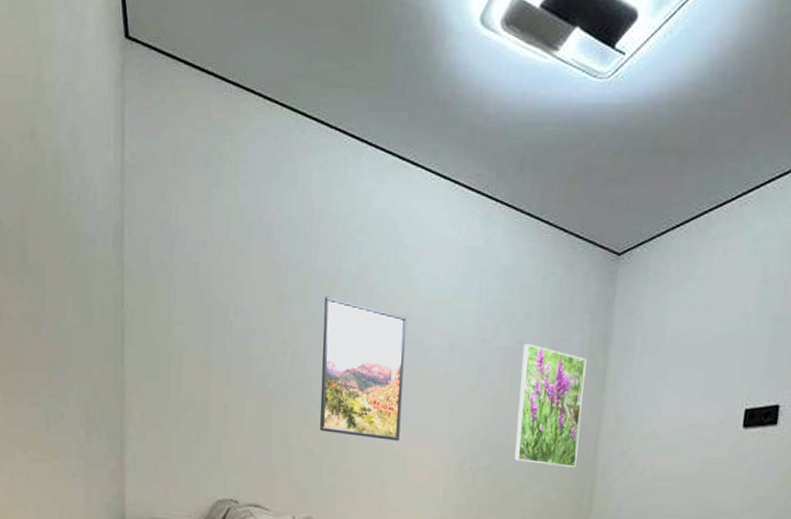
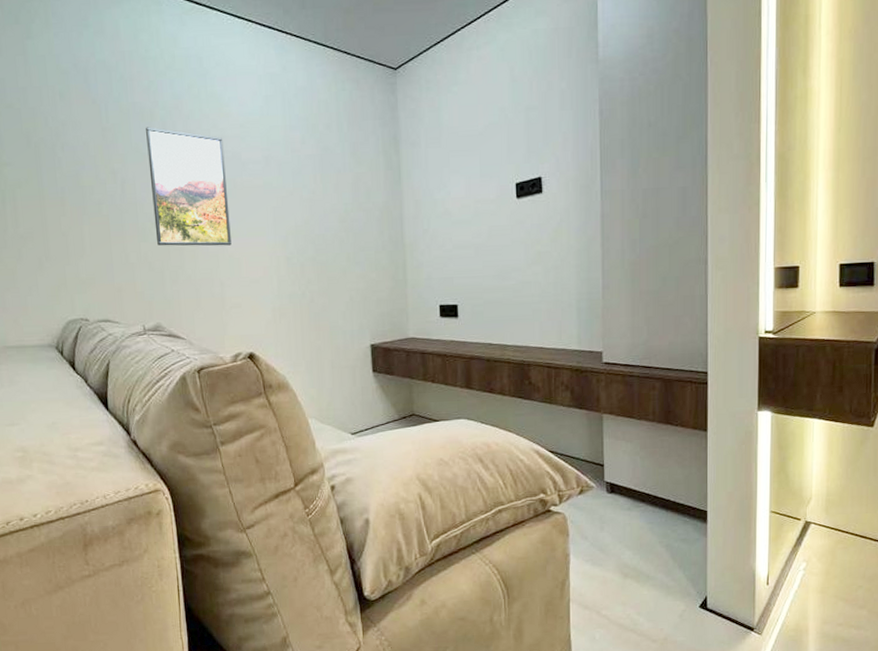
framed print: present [514,343,587,468] -> none [328,149,388,250]

